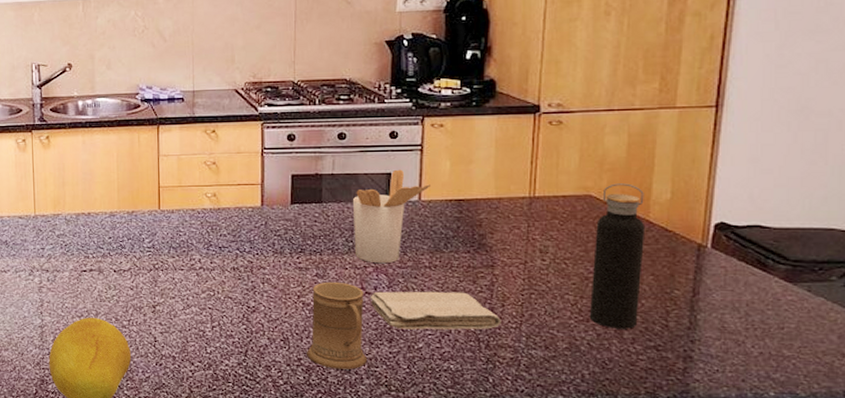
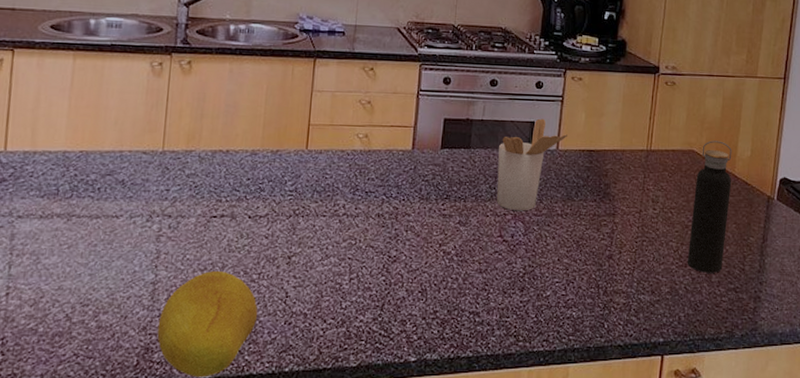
mug: present [307,281,368,370] -> none [443,229,502,321]
washcloth: present [370,291,501,330] -> none [506,239,618,278]

